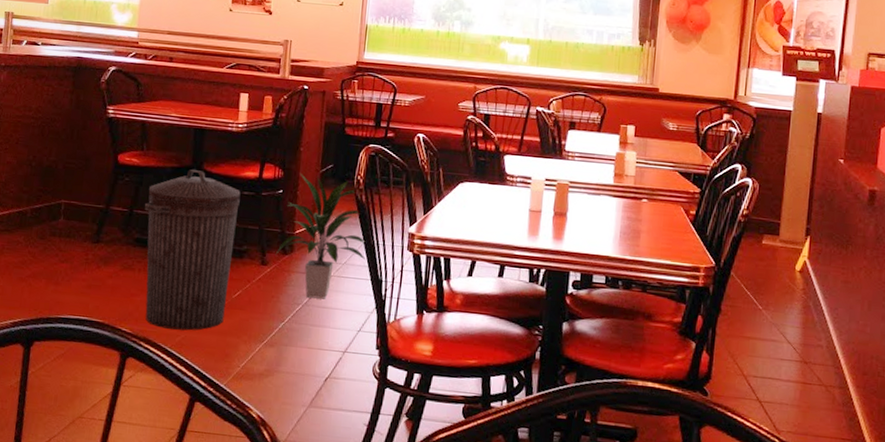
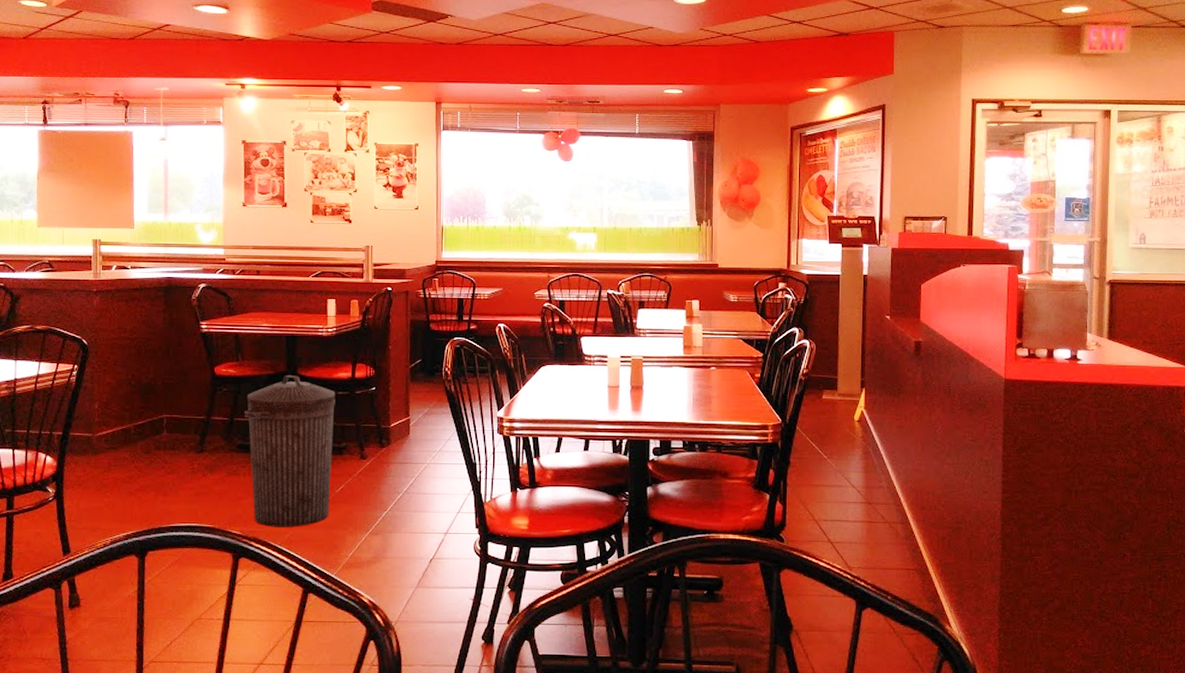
indoor plant: present [275,174,366,299] -> none [373,371,459,486]

